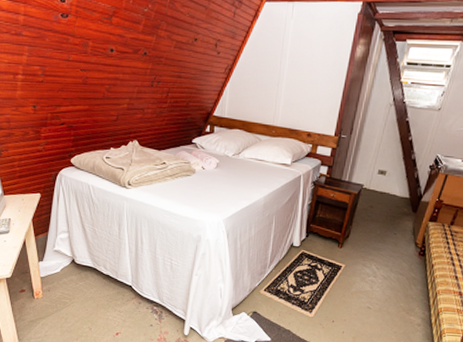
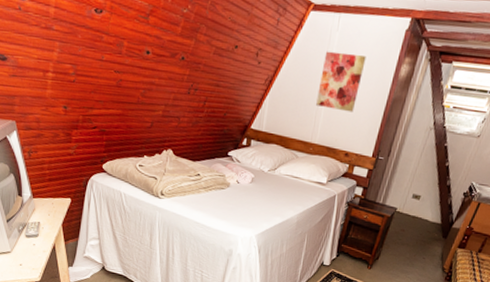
wall art: none [276,38,322,94] -> present [316,51,366,113]

